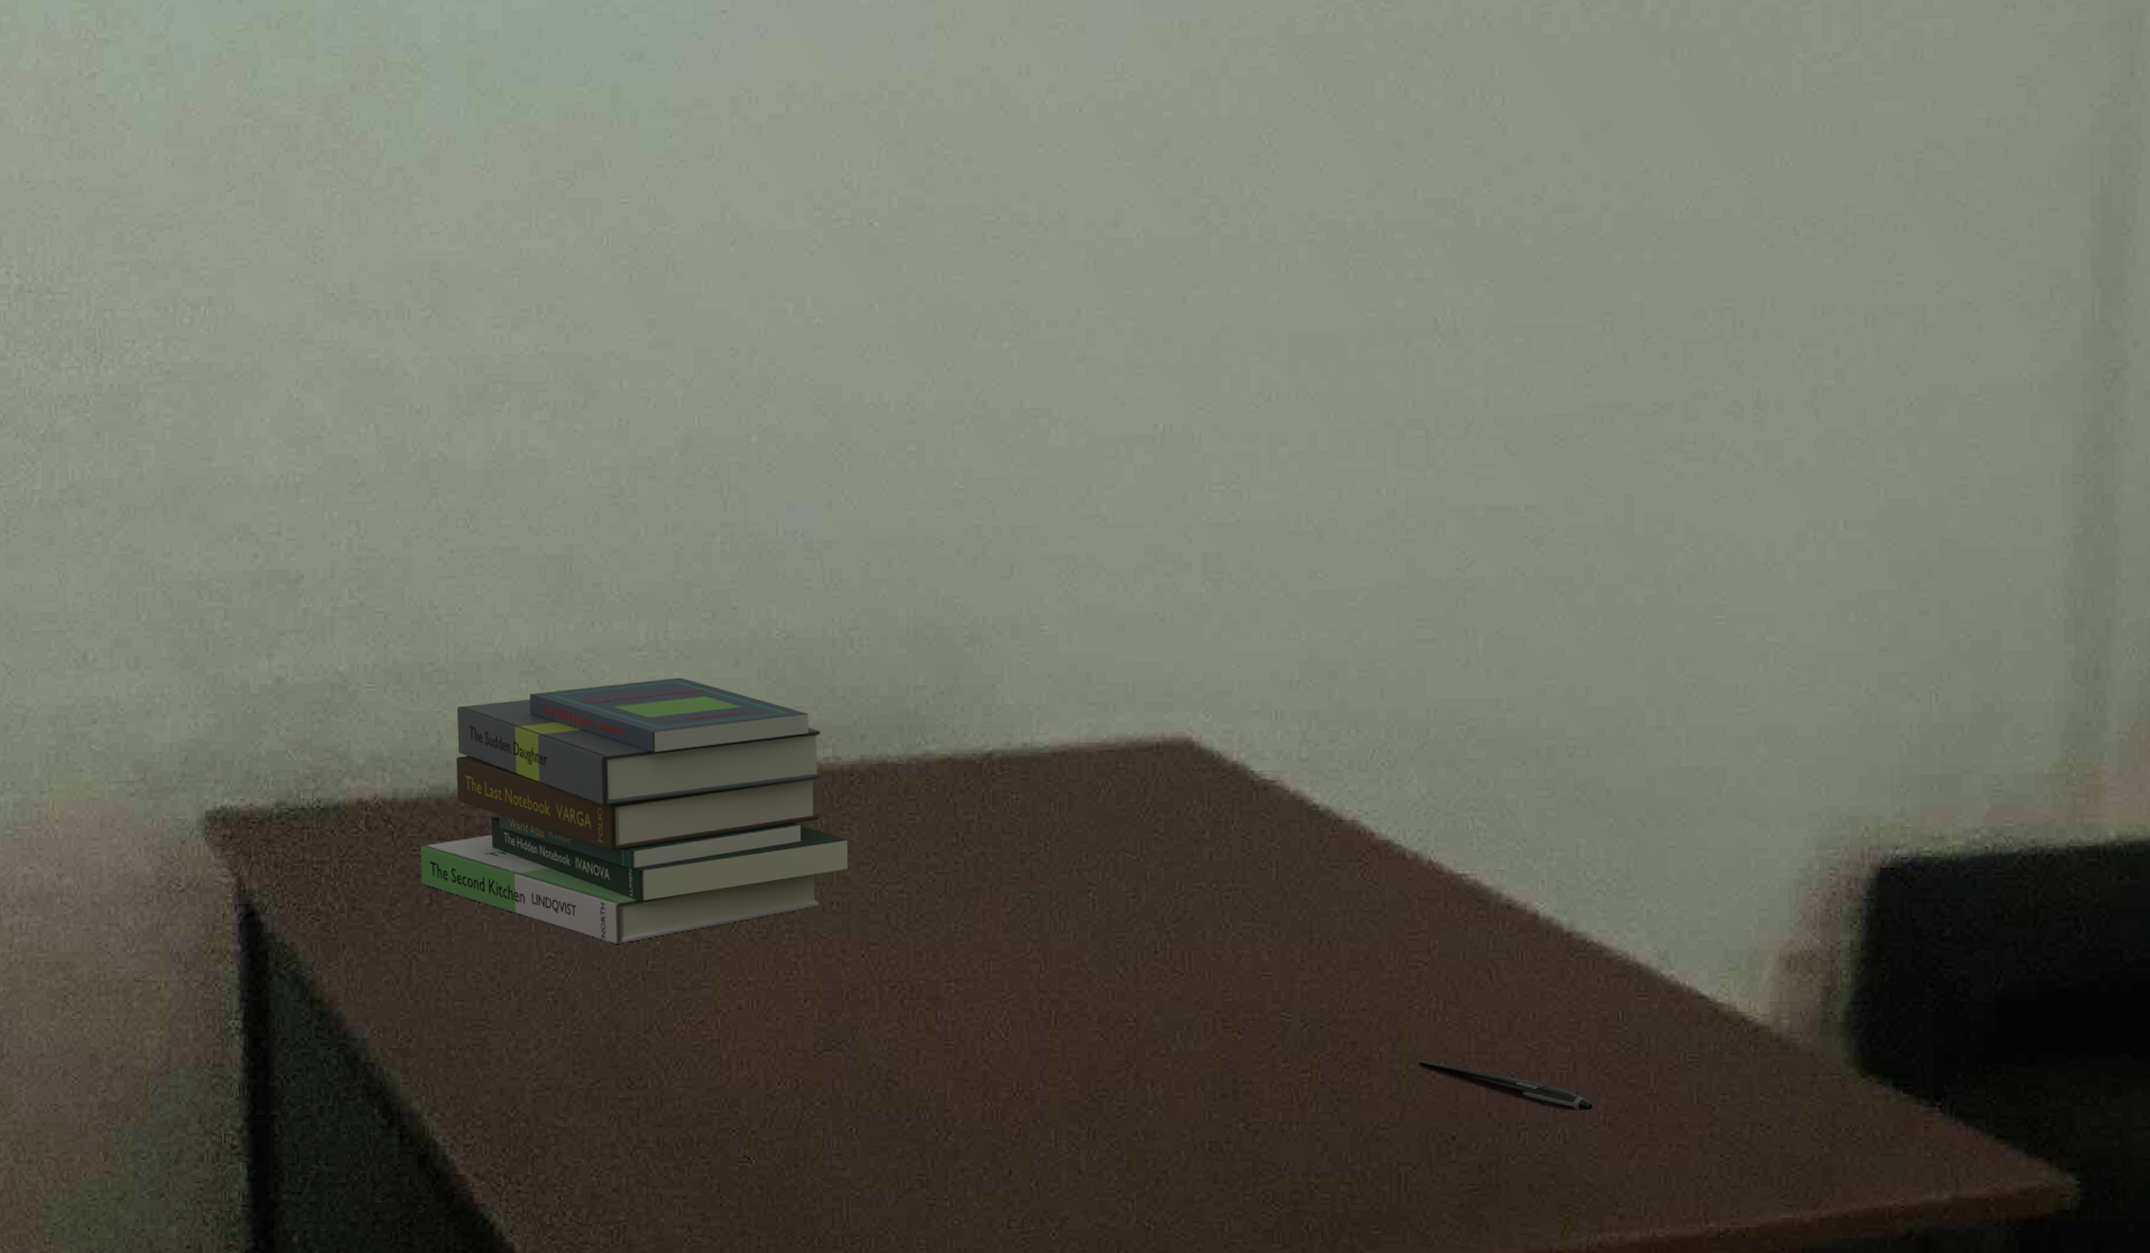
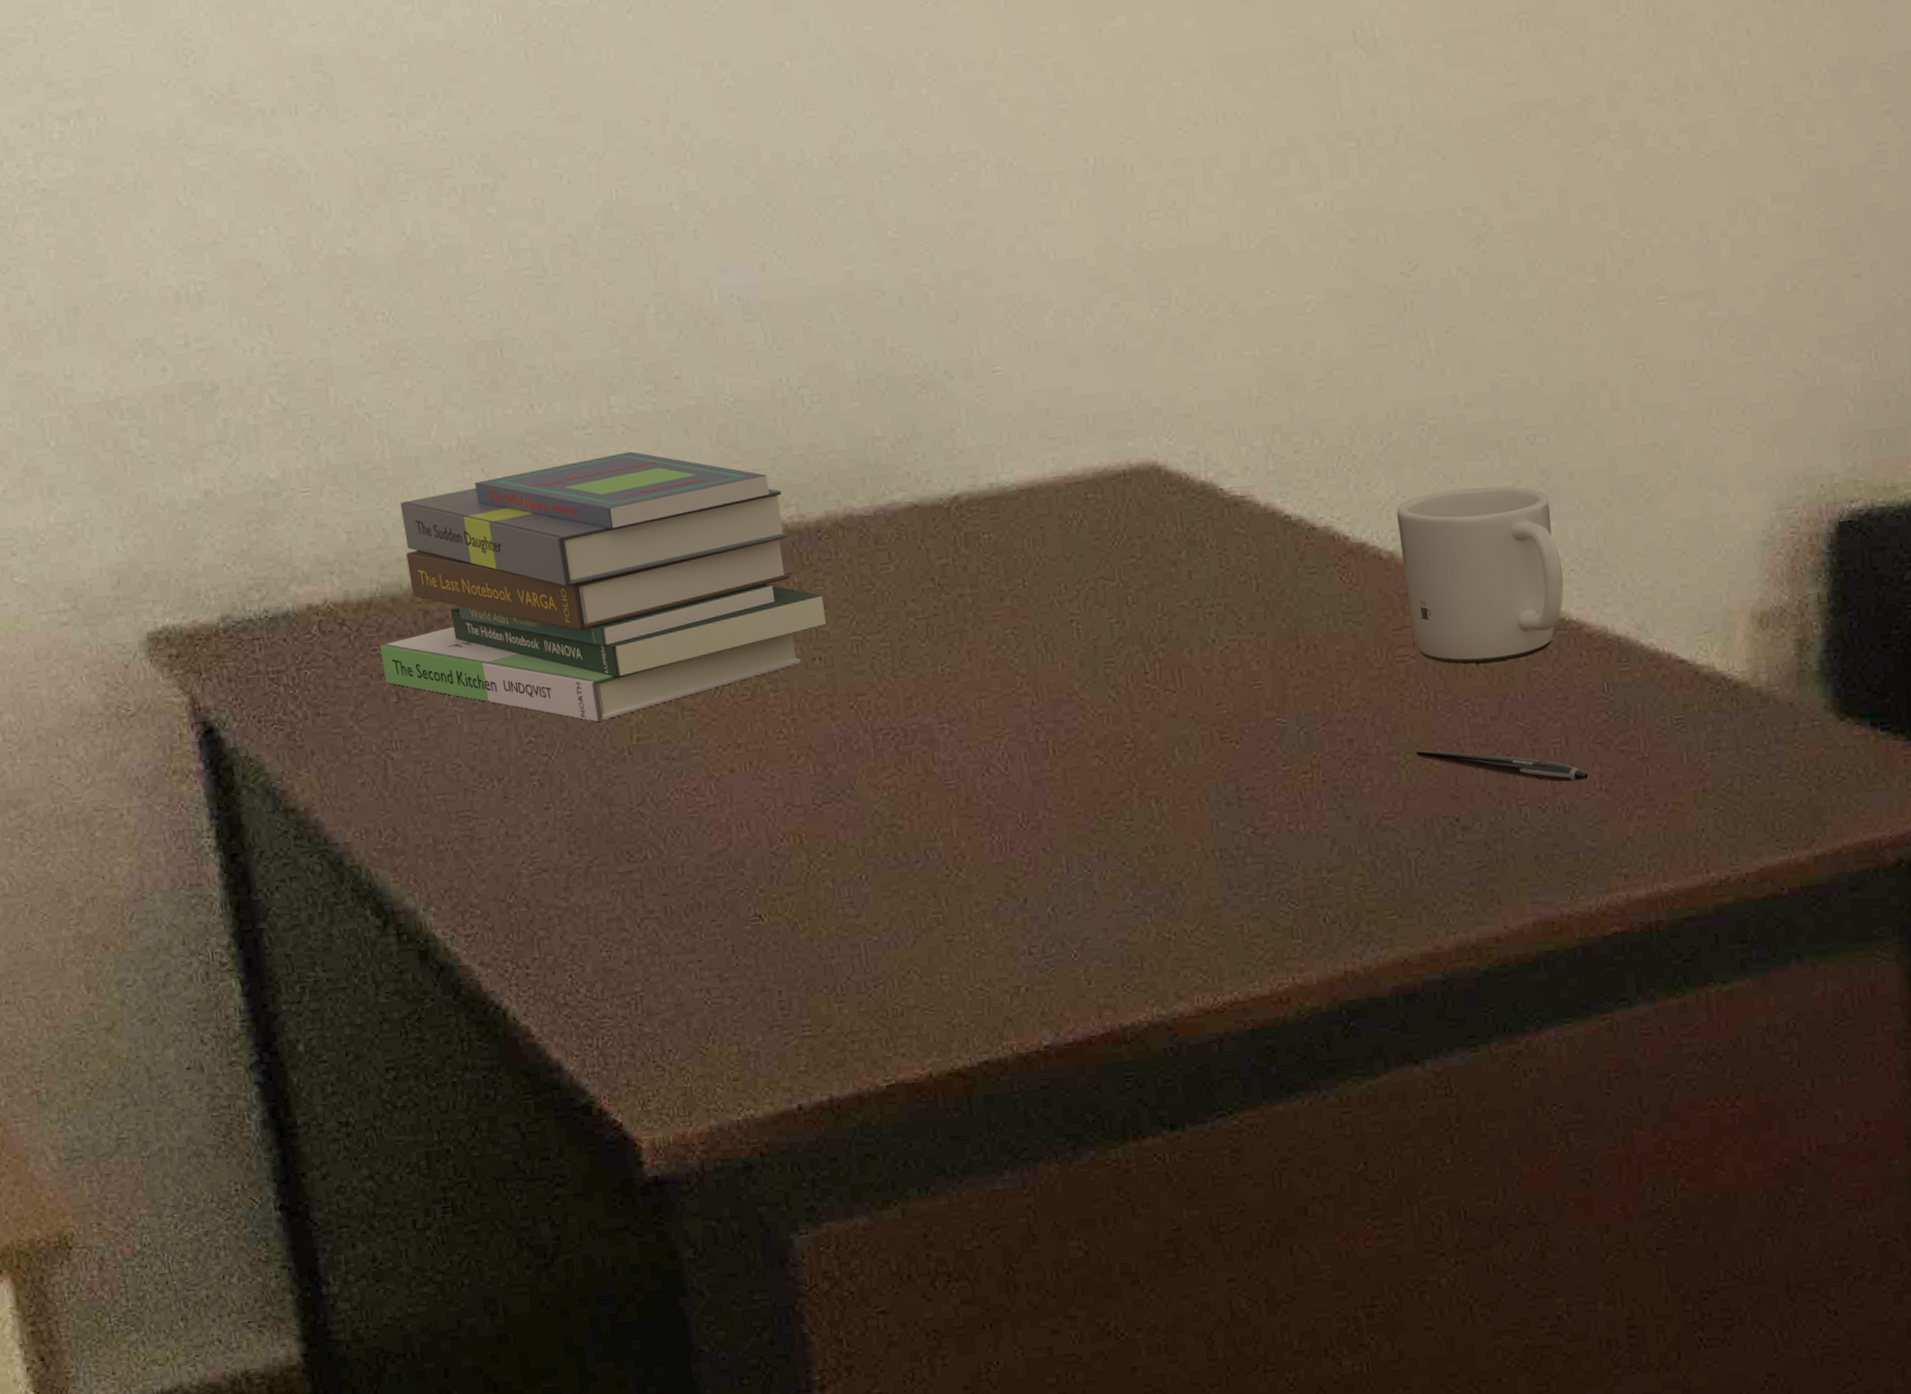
mug: none [1426,795,1588,978] -> present [1396,486,1564,664]

